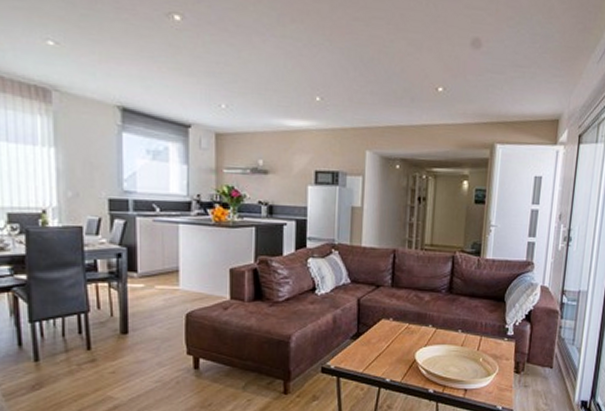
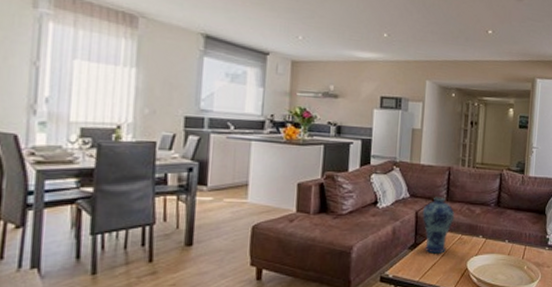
vase: none [364,282,401,344] -> present [422,197,455,254]

